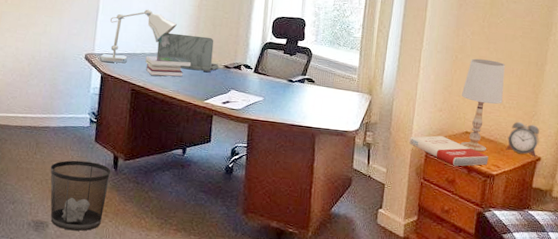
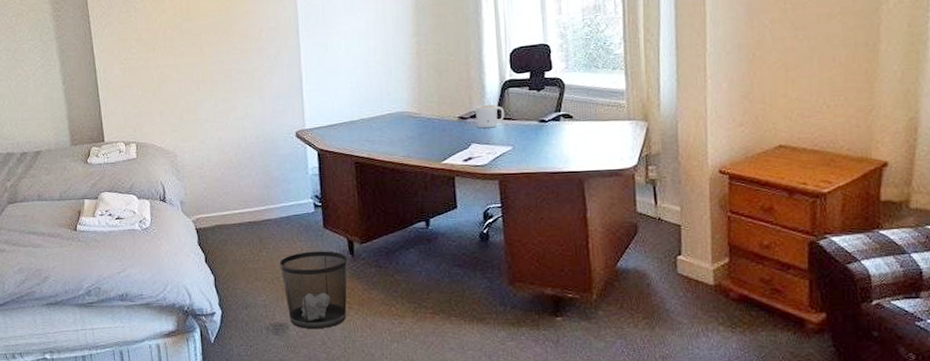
desk lamp: present [100,9,177,64] -> none [313,67,395,136]
books: present [145,55,192,77] -> none [365,116,420,144]
laptop: present [156,32,219,72] -> none [376,87,453,129]
mug: none [237,58,262,80] -> present [475,104,505,129]
book: present [408,135,489,167] -> none [704,156,815,190]
table lamp: present [460,58,505,152] -> none [767,50,824,168]
alarm clock: present [505,121,540,157] -> none [836,121,883,163]

